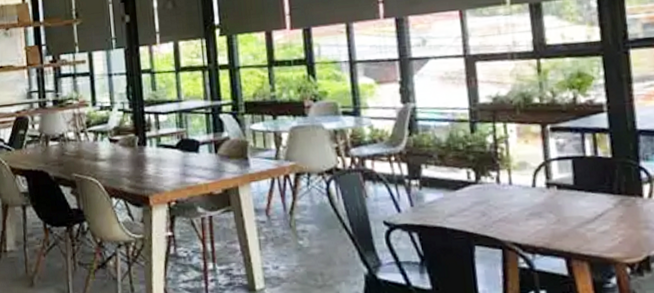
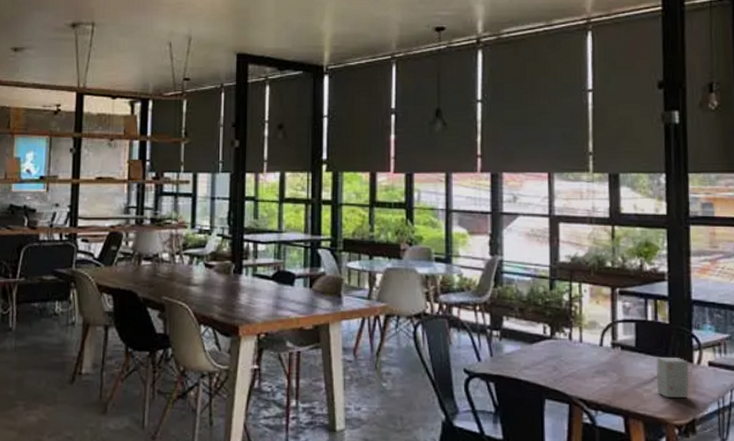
small box: none [599,193,641,235] -> present [656,357,689,397]

